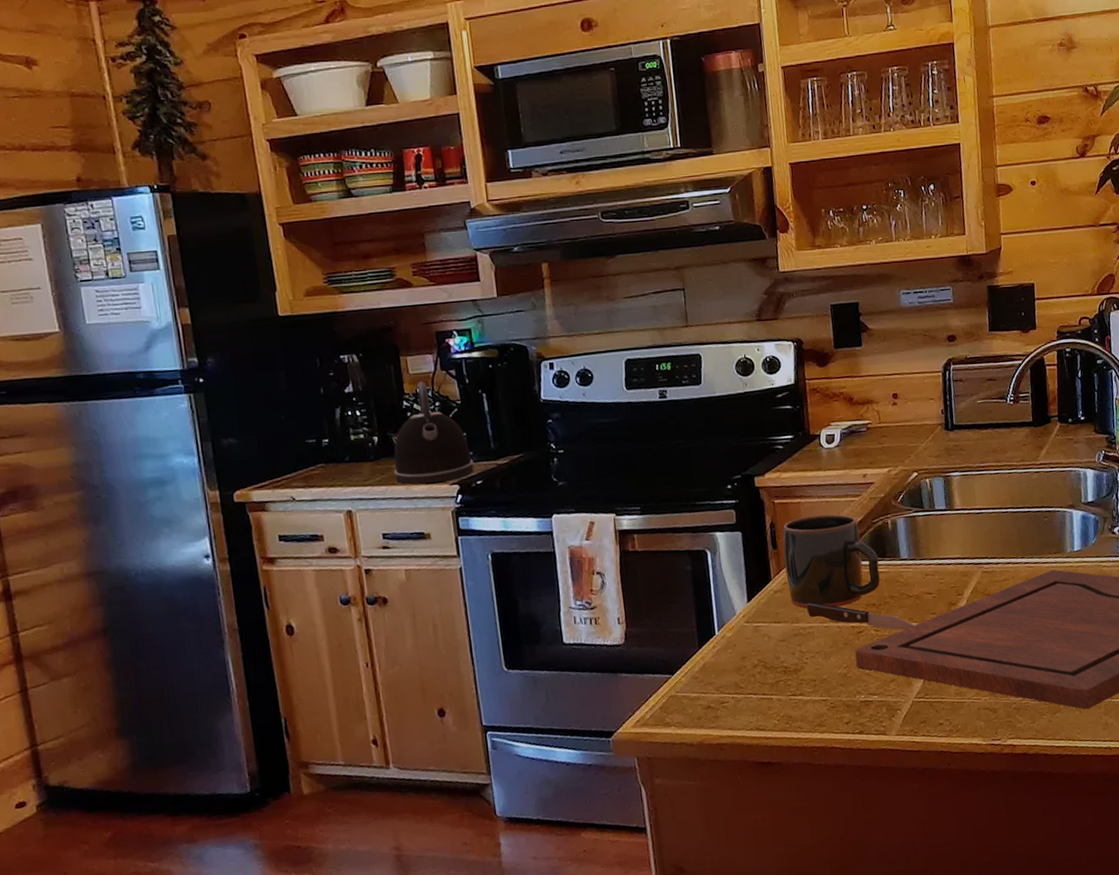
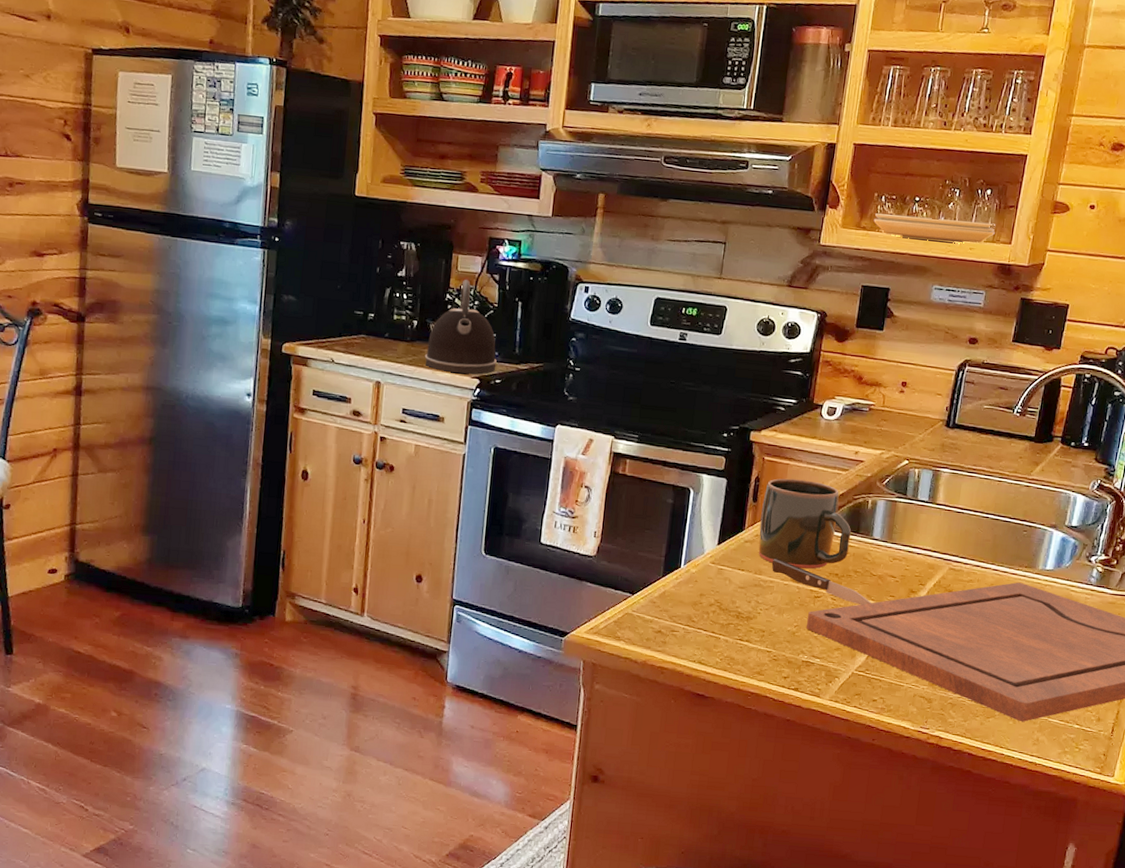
plate: none [827,217,947,249] -> present [874,213,996,243]

